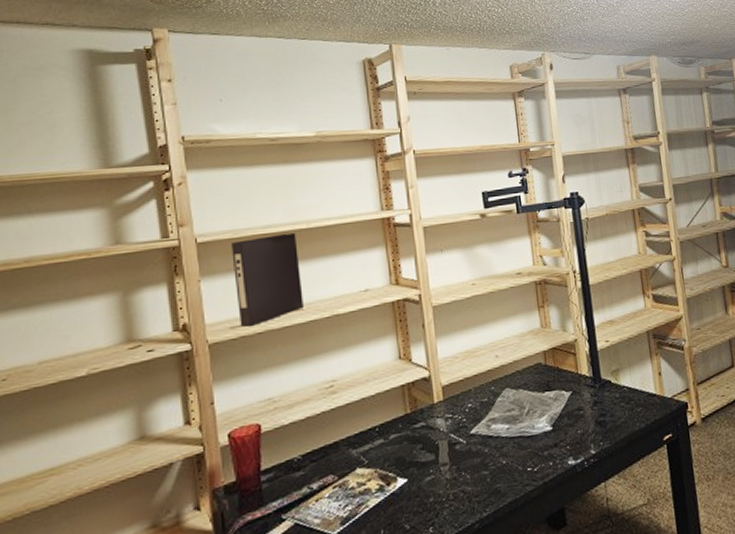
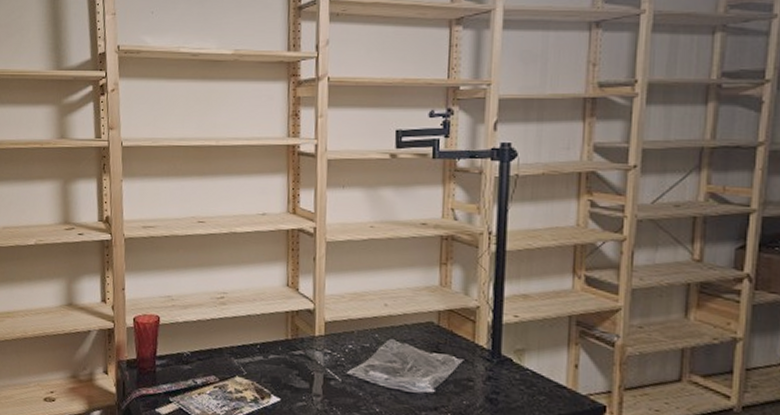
binder: present [231,232,304,327] -> none [149,147,207,229]

